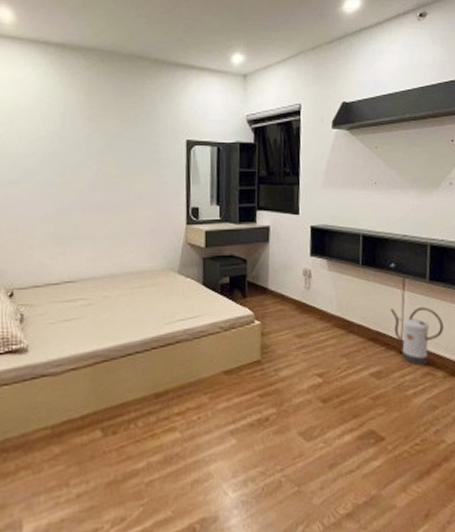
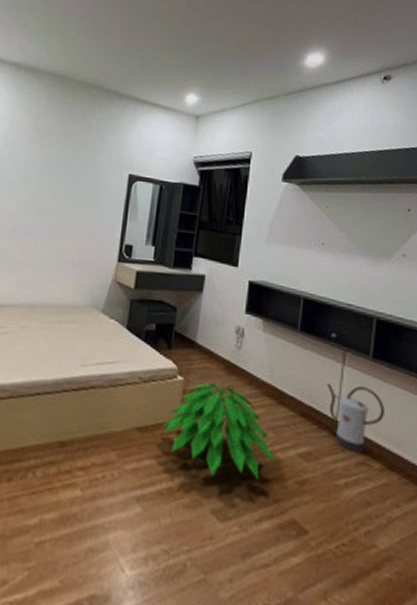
indoor plant: none [246,321,350,404] -> present [162,382,275,480]

